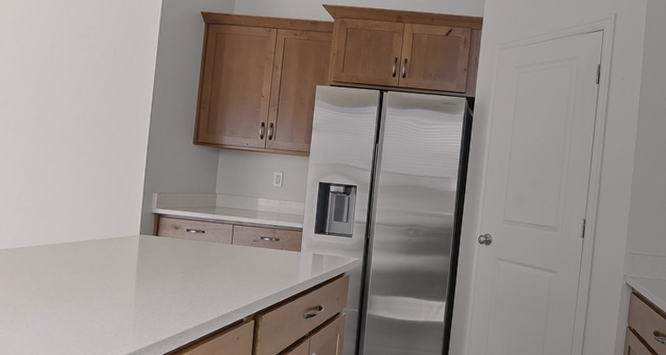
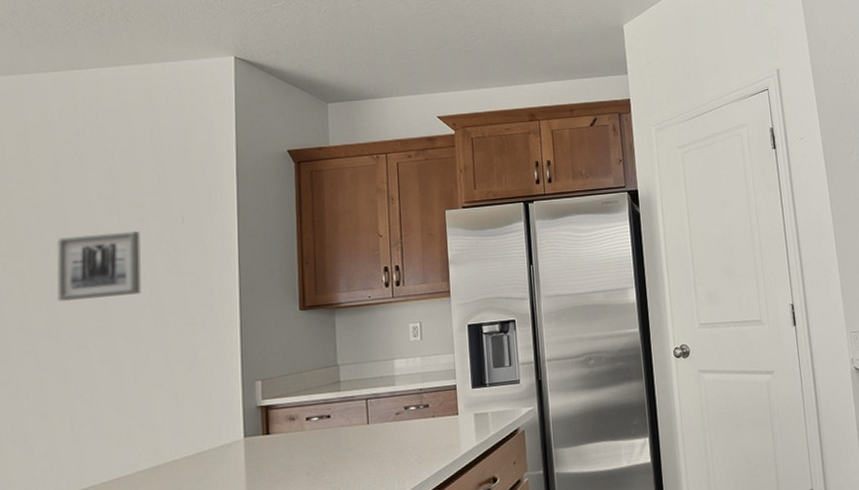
wall art: none [18,50,83,107] -> present [57,230,141,302]

